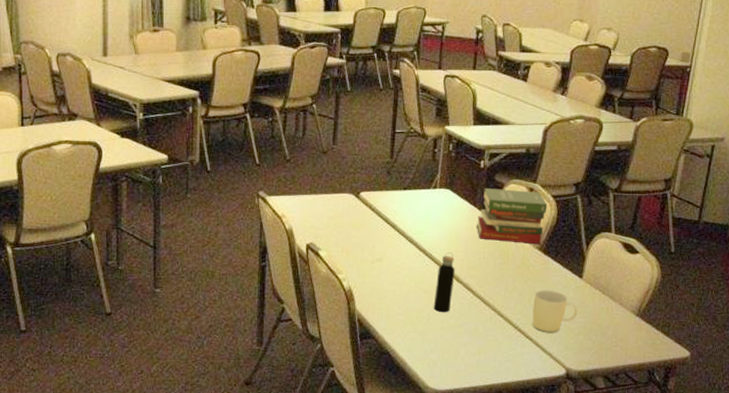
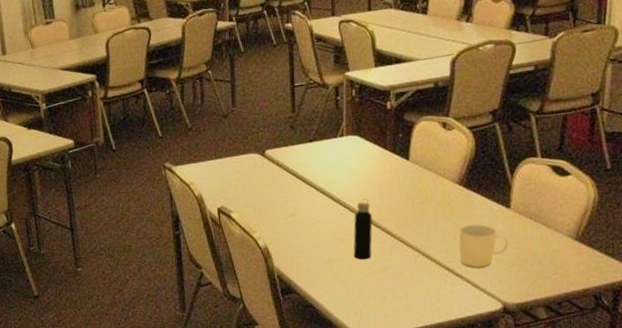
books: present [477,188,548,245] -> none [389,125,464,181]

